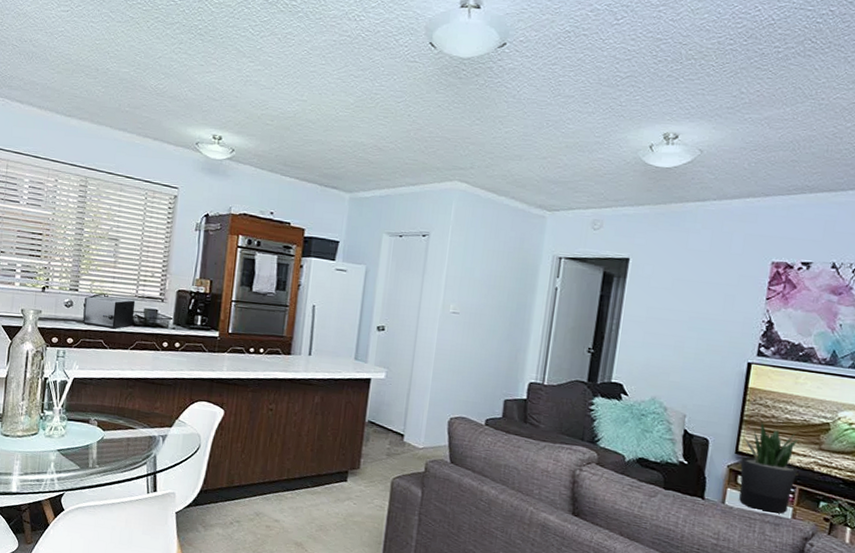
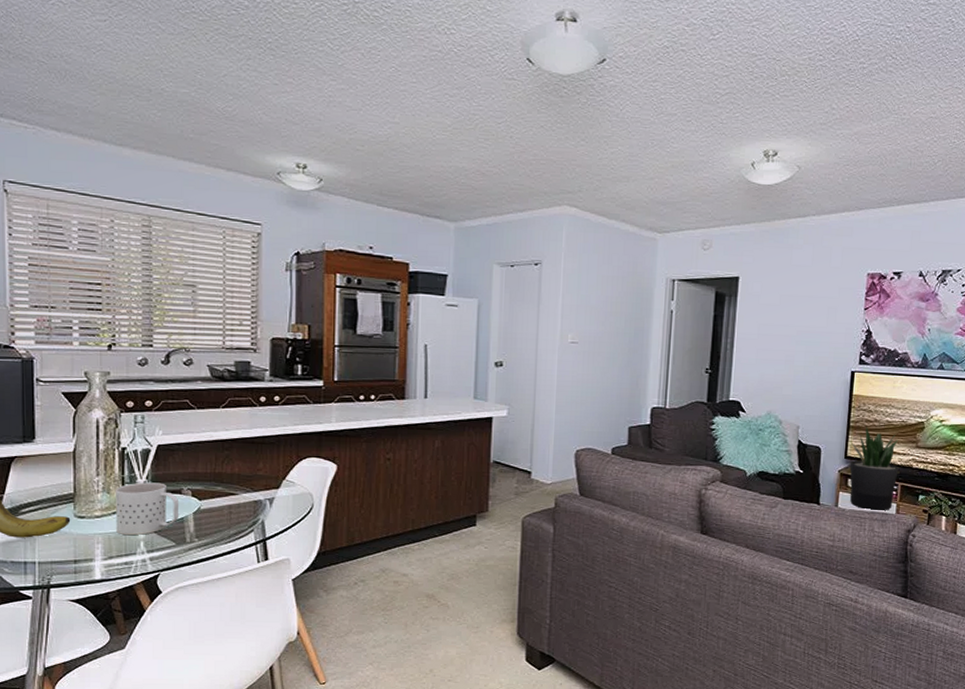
mug: none [33,409,87,457] -> present [116,482,179,536]
toaster: present [83,296,136,329] -> none [162,350,223,387]

